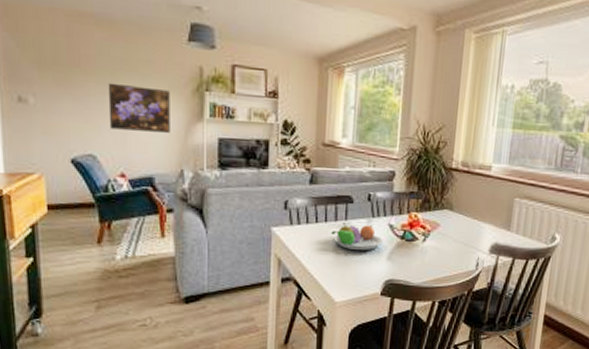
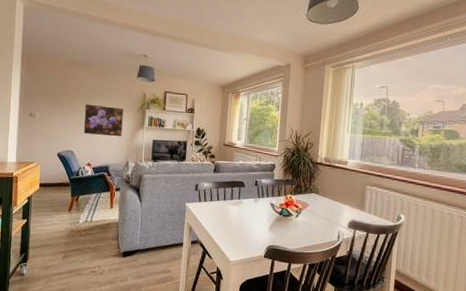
fruit bowl: present [330,222,383,250] -> none [228,201,266,222]

